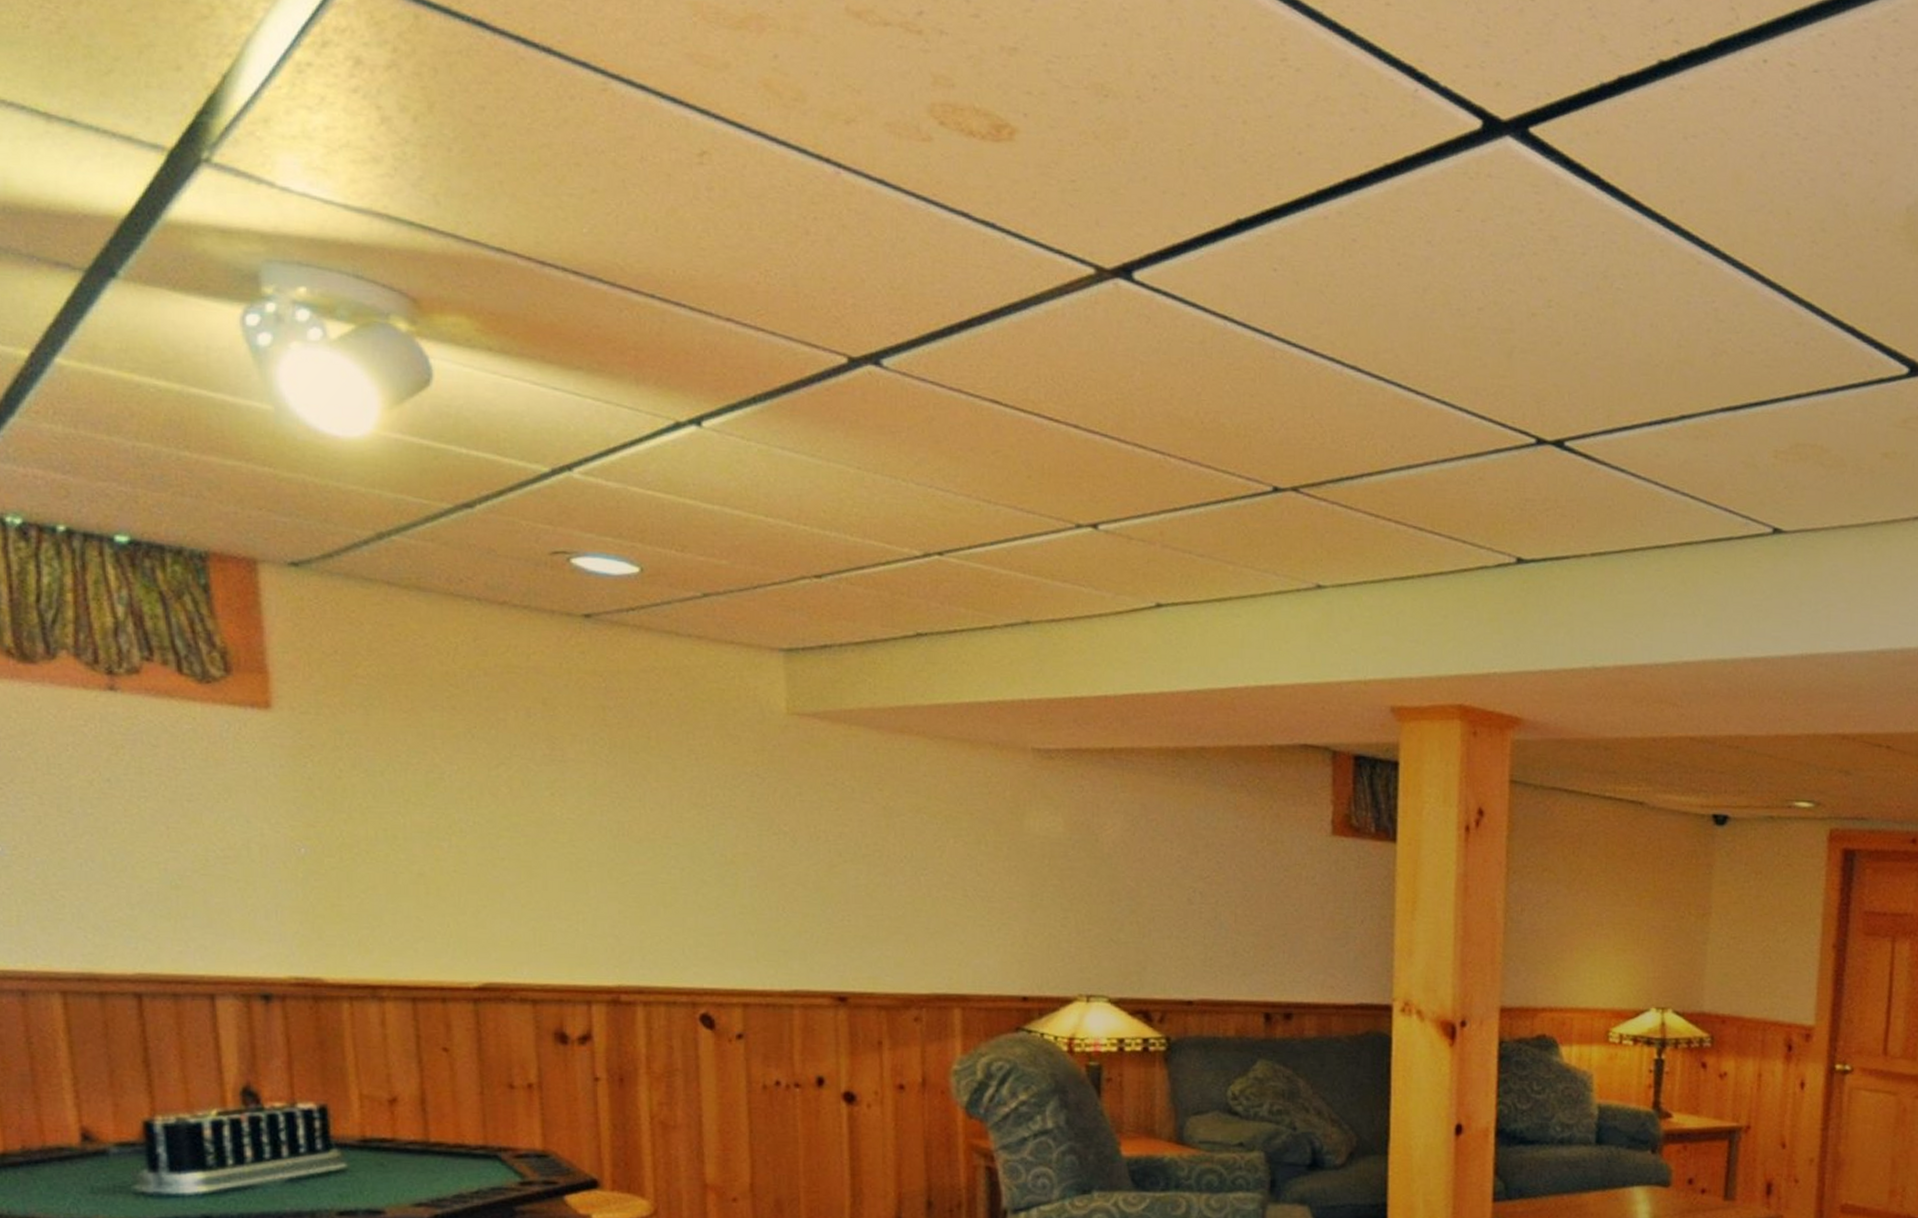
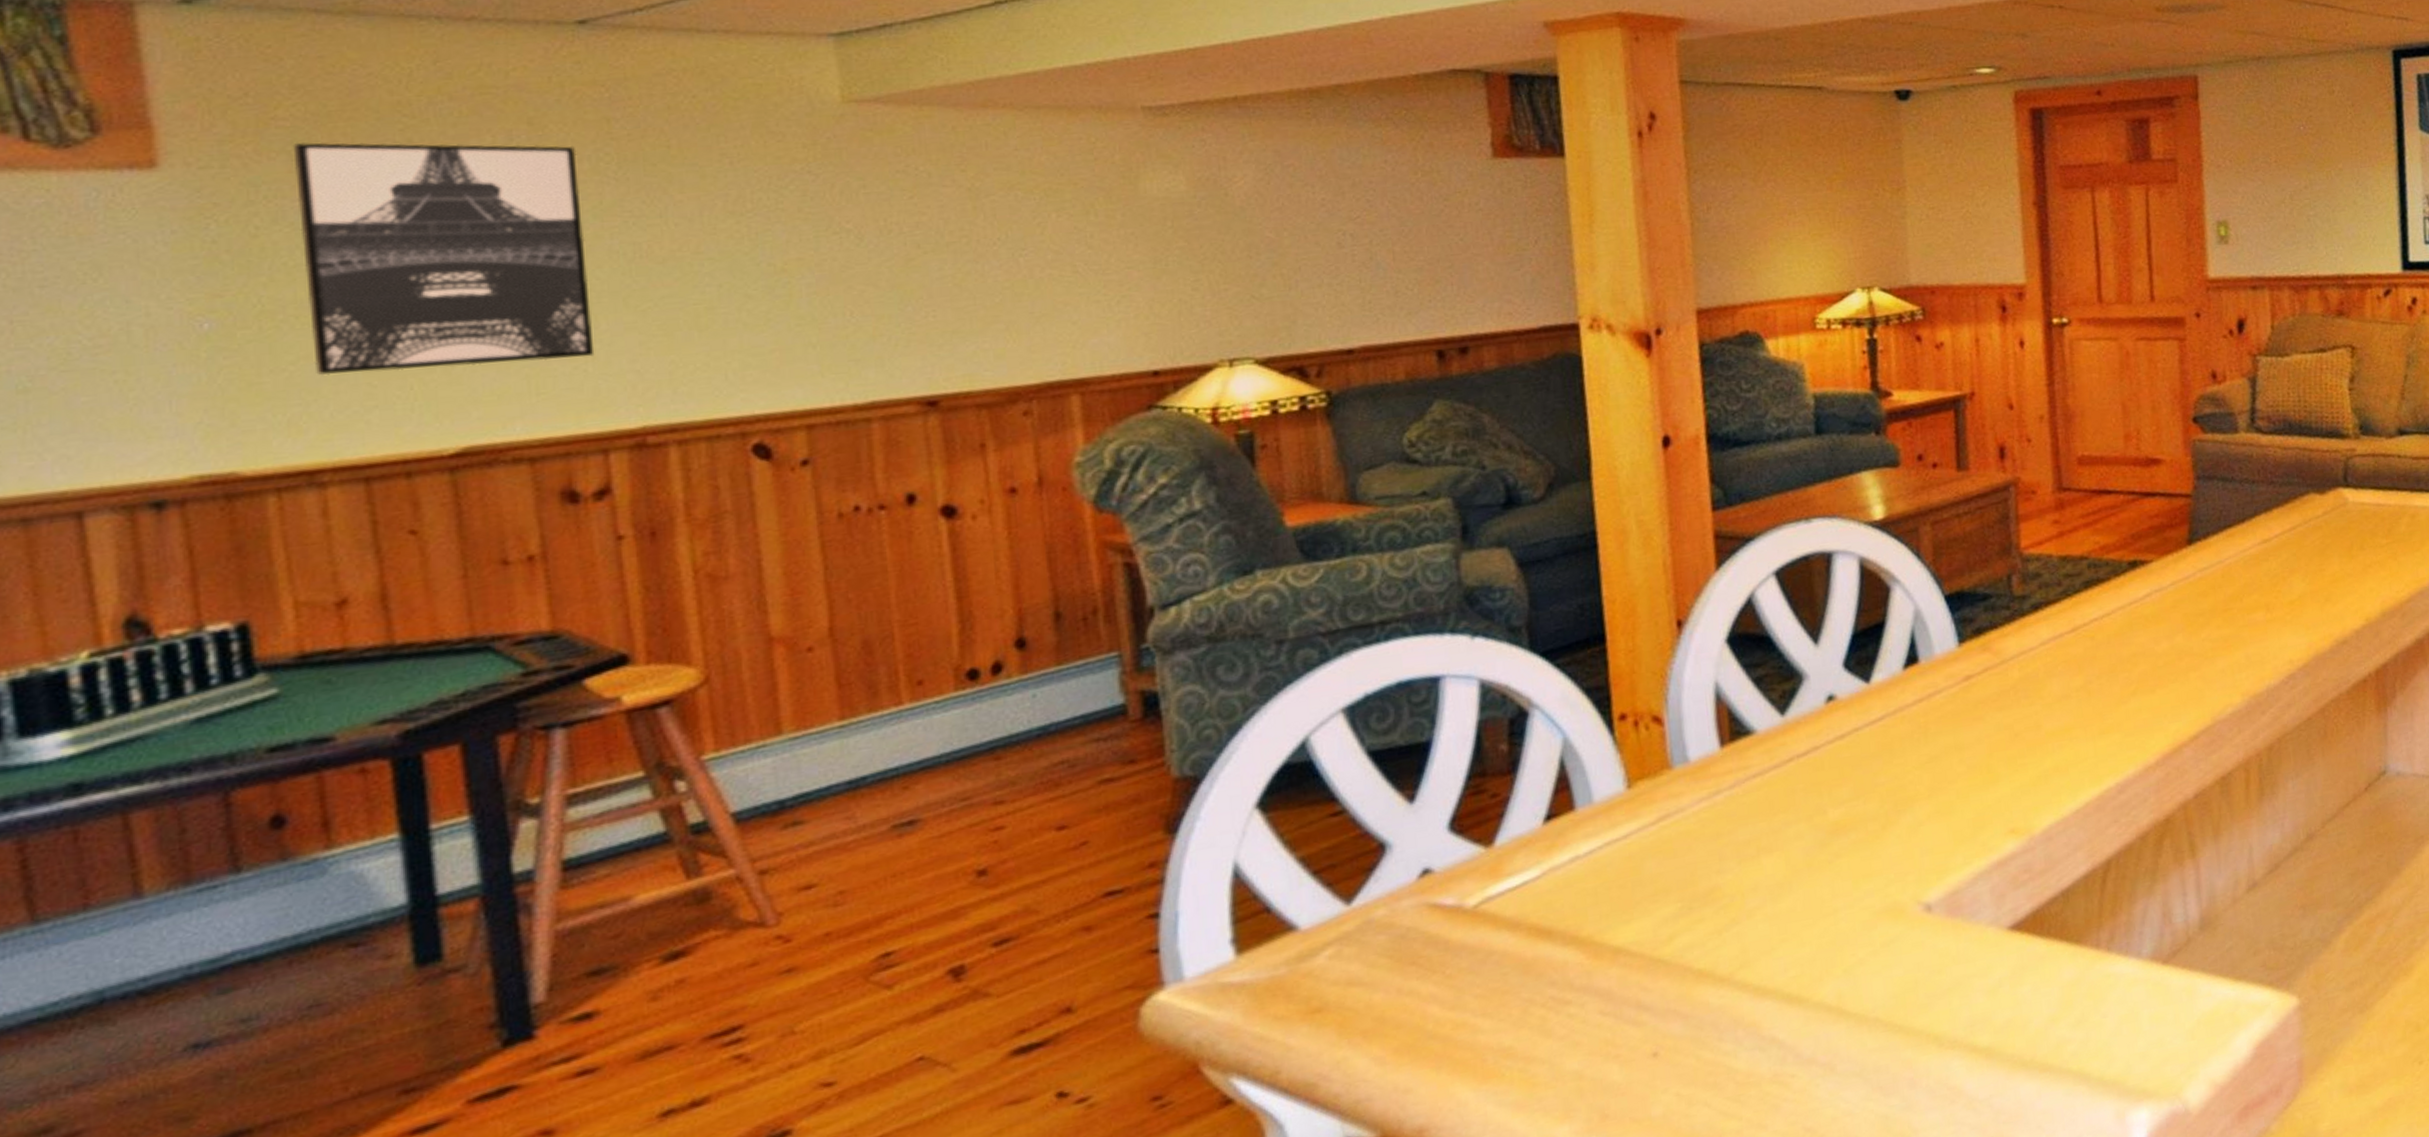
wall art: none [368,699,585,918] -> present [292,142,595,376]

